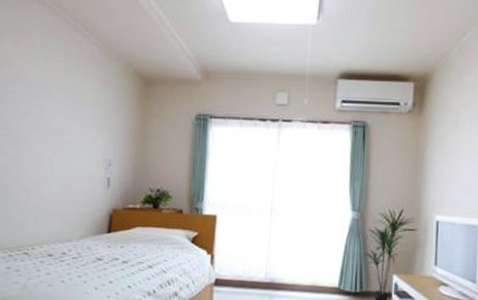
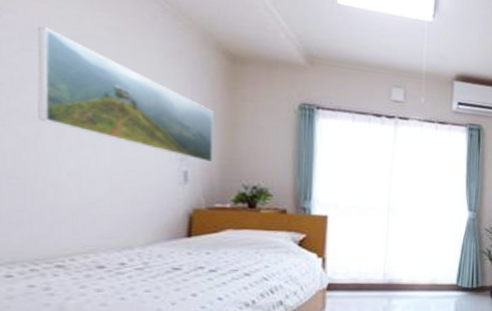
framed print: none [18,74,130,170] -> present [37,26,213,163]

